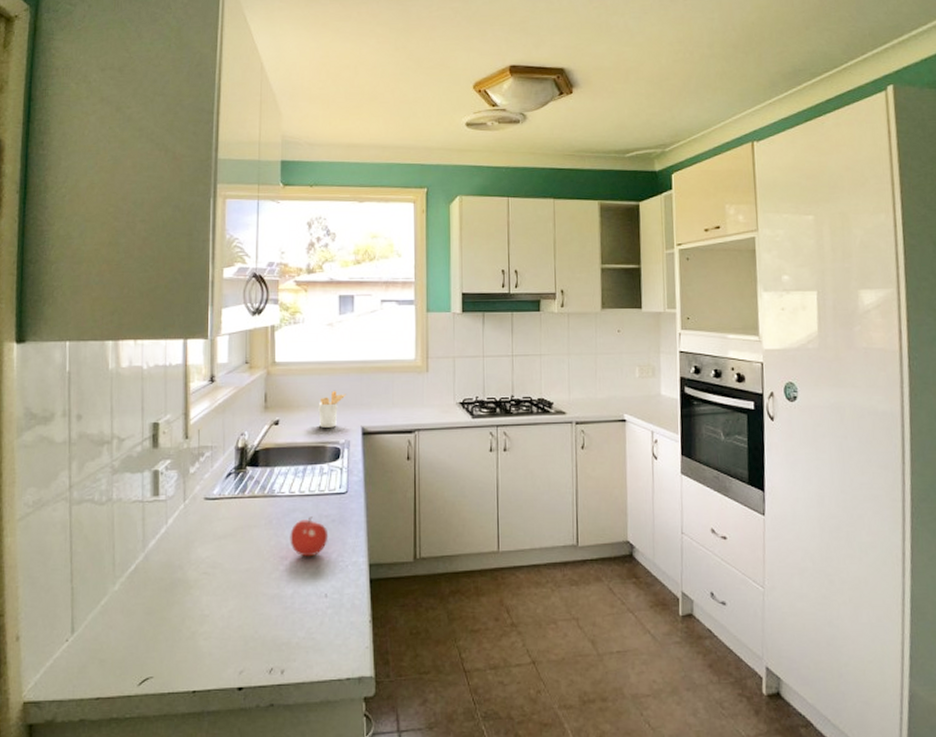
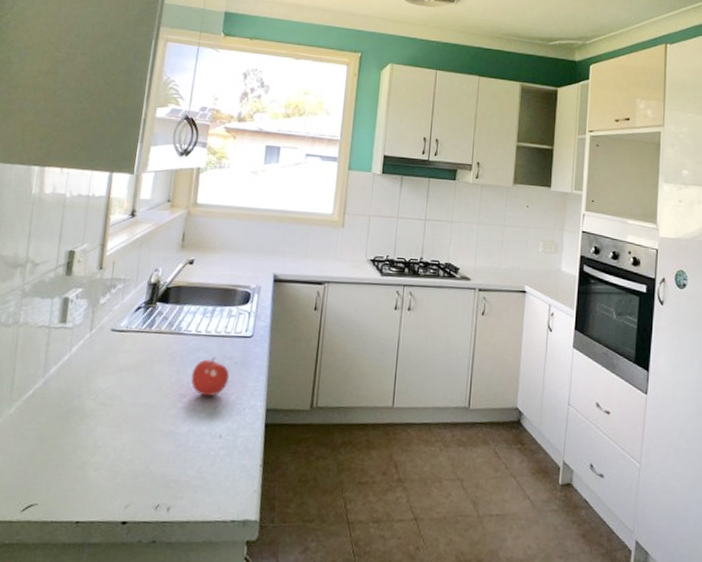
utensil holder: present [318,390,346,428] -> none [233,236,262,272]

